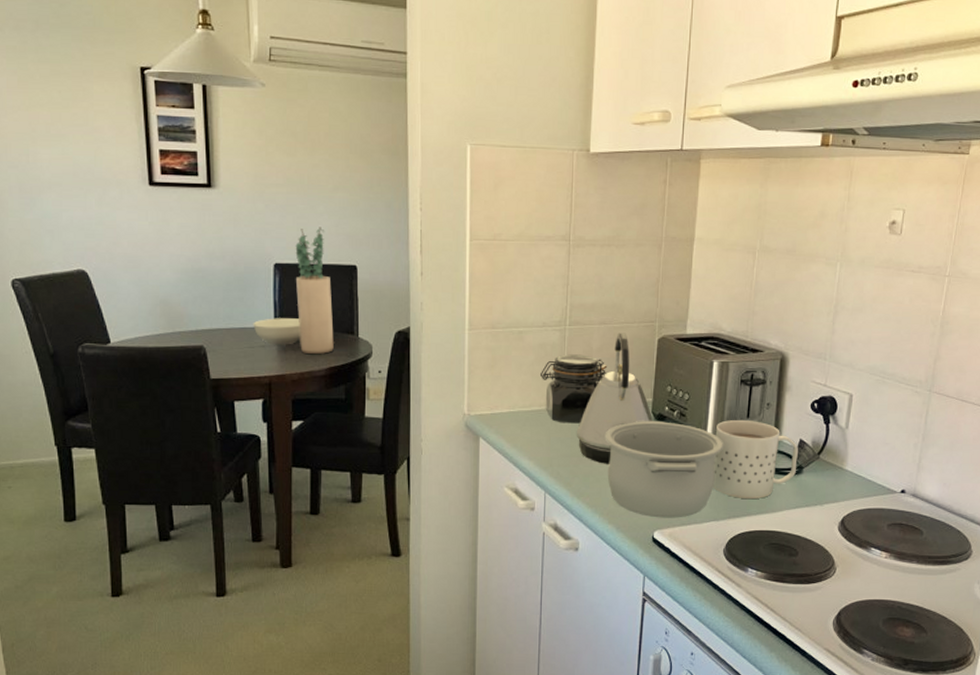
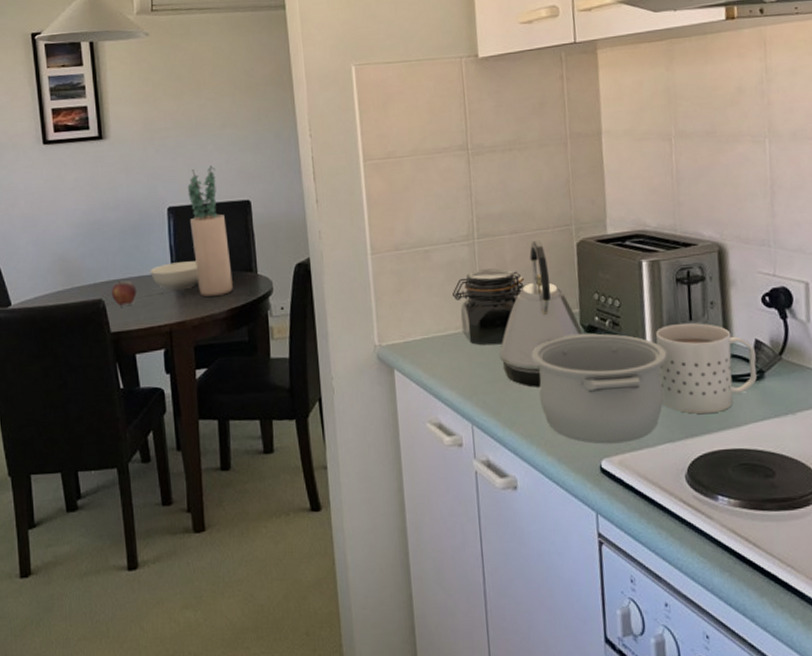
fruit: none [212,330,239,354] -> present [111,280,137,306]

